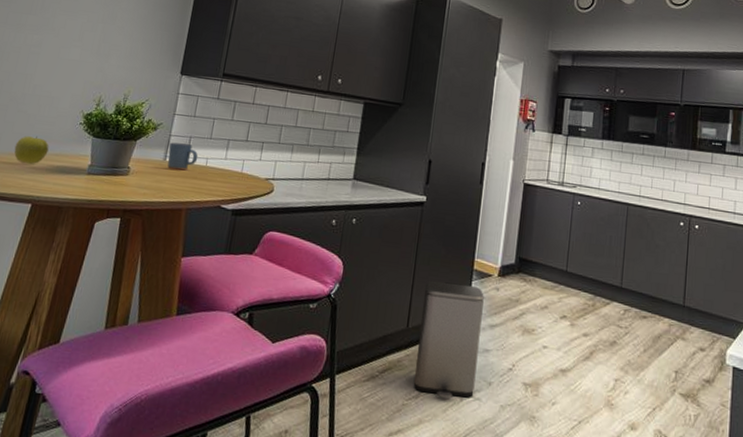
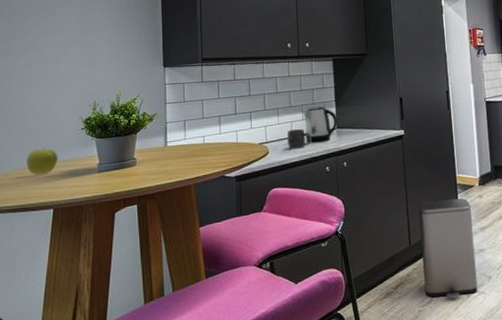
mug: present [167,142,199,171] -> none [166,127,195,152]
mug: none [295,170,324,195] -> present [286,129,312,150]
kettle: none [316,150,356,193] -> present [303,106,338,144]

